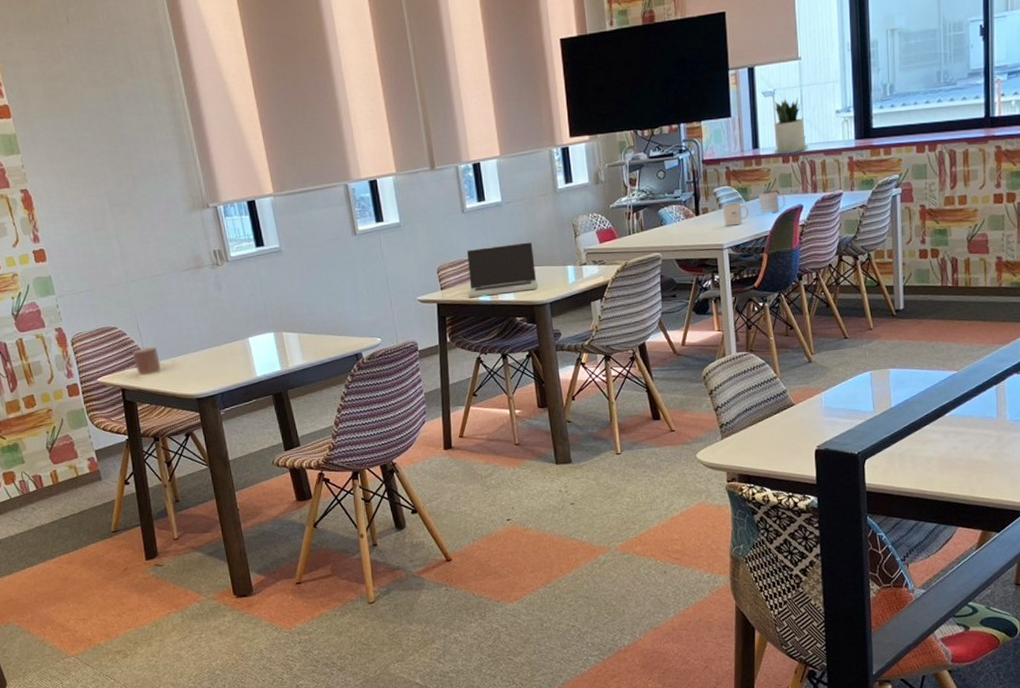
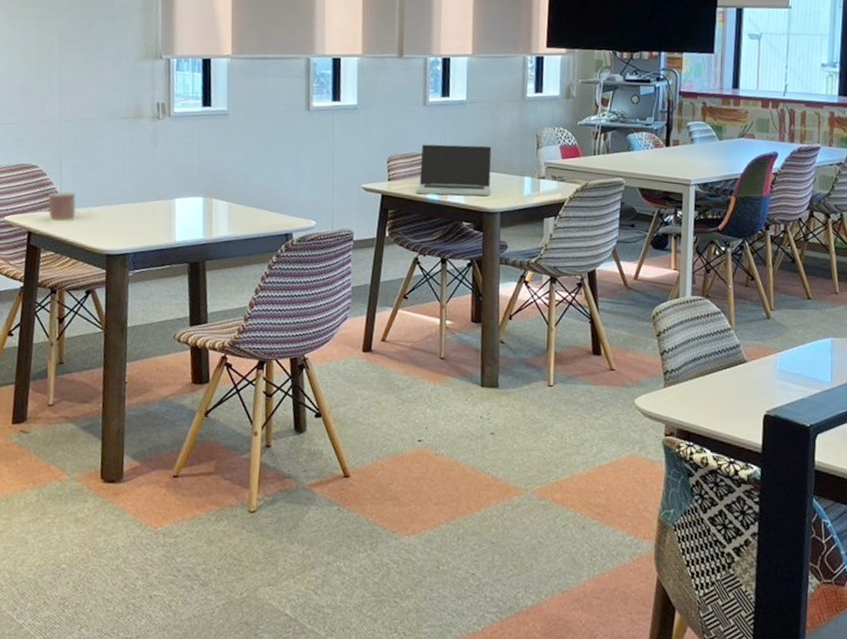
mug: present [722,202,749,226] -> none [693,139,721,163]
mug: present [759,191,785,214] -> none [732,134,760,157]
planter: present [774,97,808,155] -> none [754,44,790,99]

